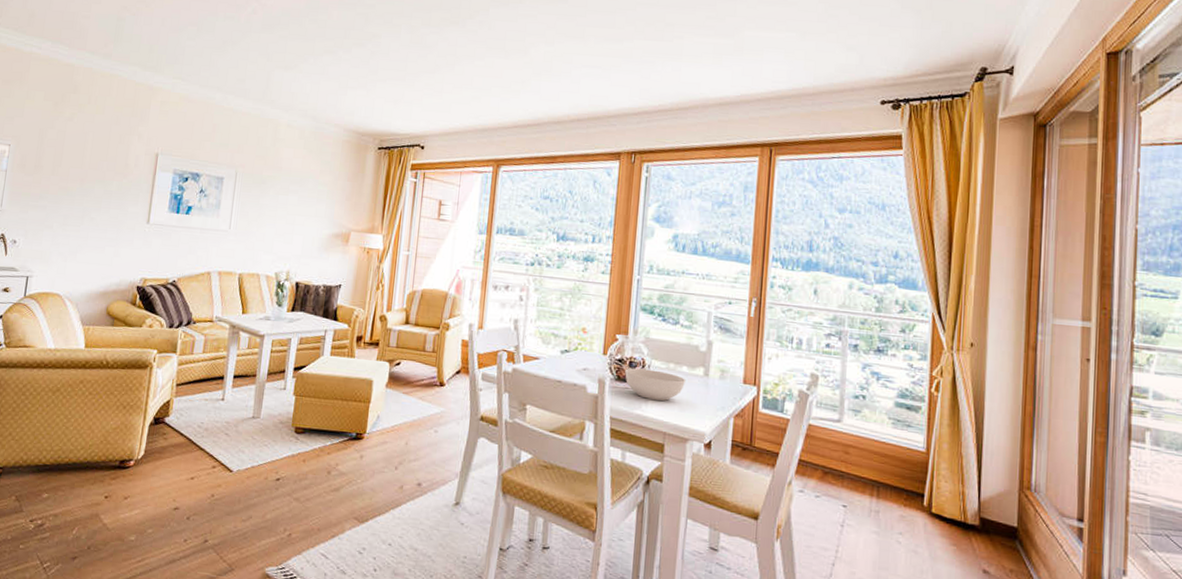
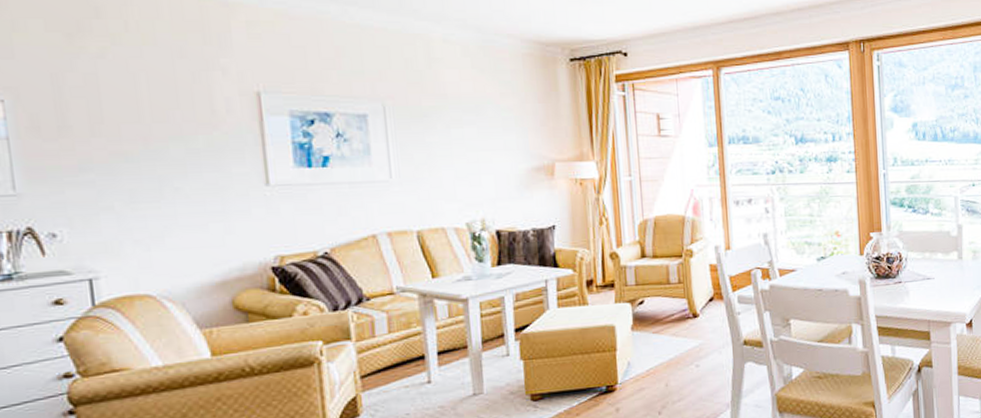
bowl: present [625,368,686,402] -> none [884,261,943,292]

